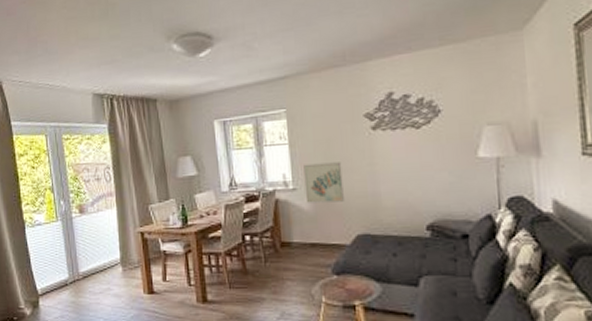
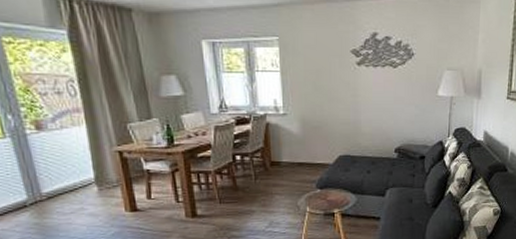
wall art: present [303,162,345,203] -> none [294,92,331,127]

